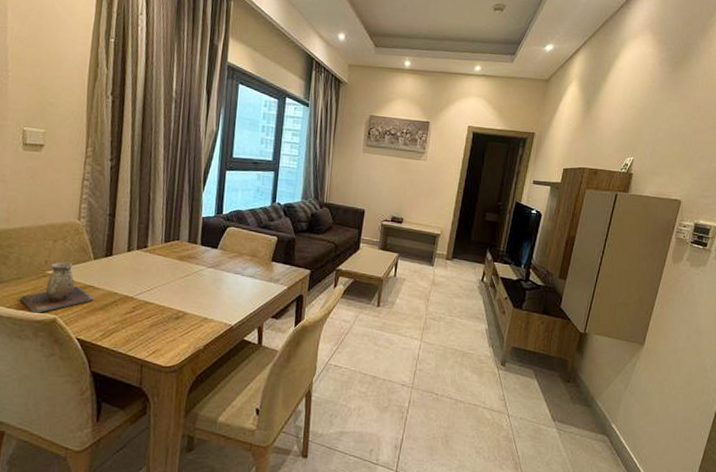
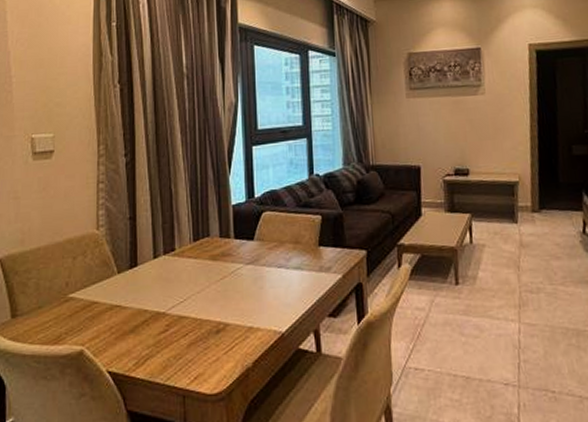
decorative vase: present [19,261,95,313] -> none [42,280,123,347]

